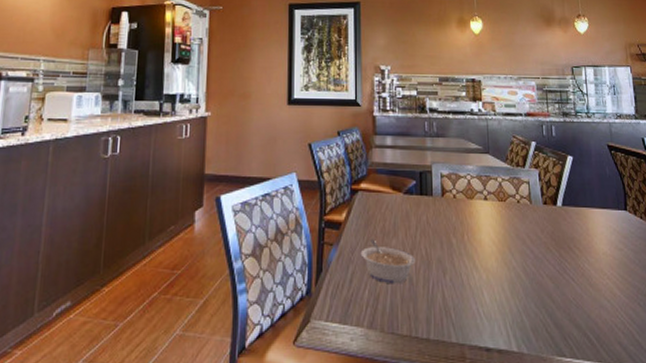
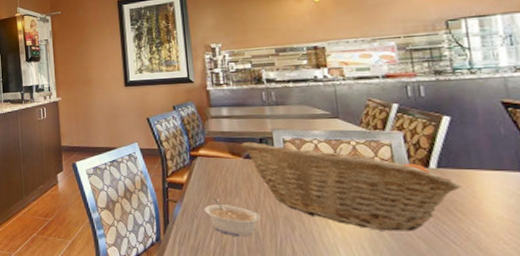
fruit basket: none [400,175,580,270] -> present [239,141,463,231]

